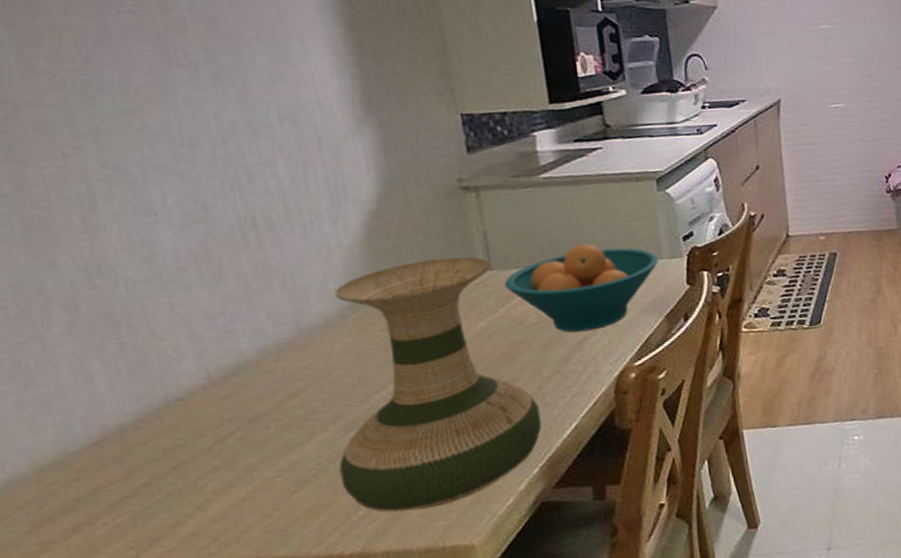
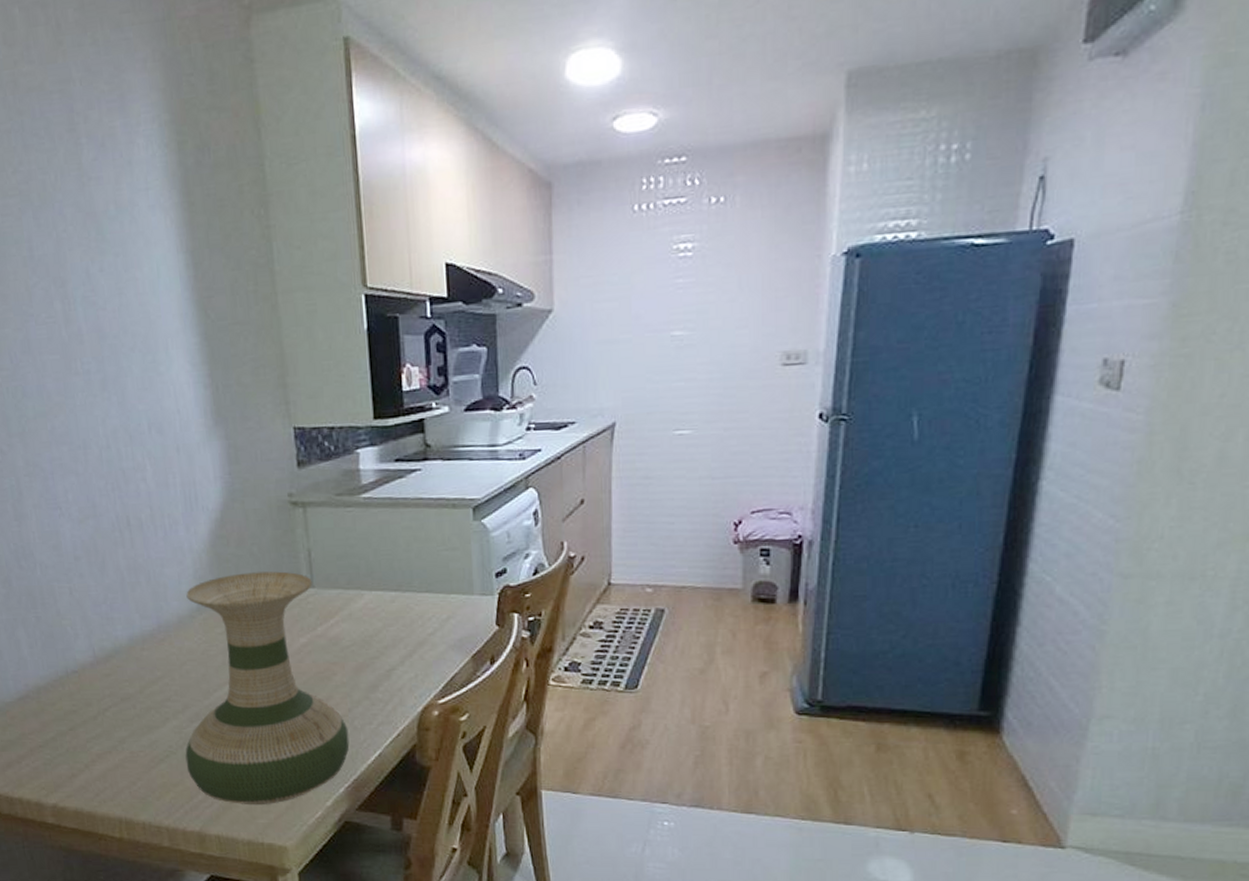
fruit bowl: present [504,243,659,333] -> none [323,570,470,661]

